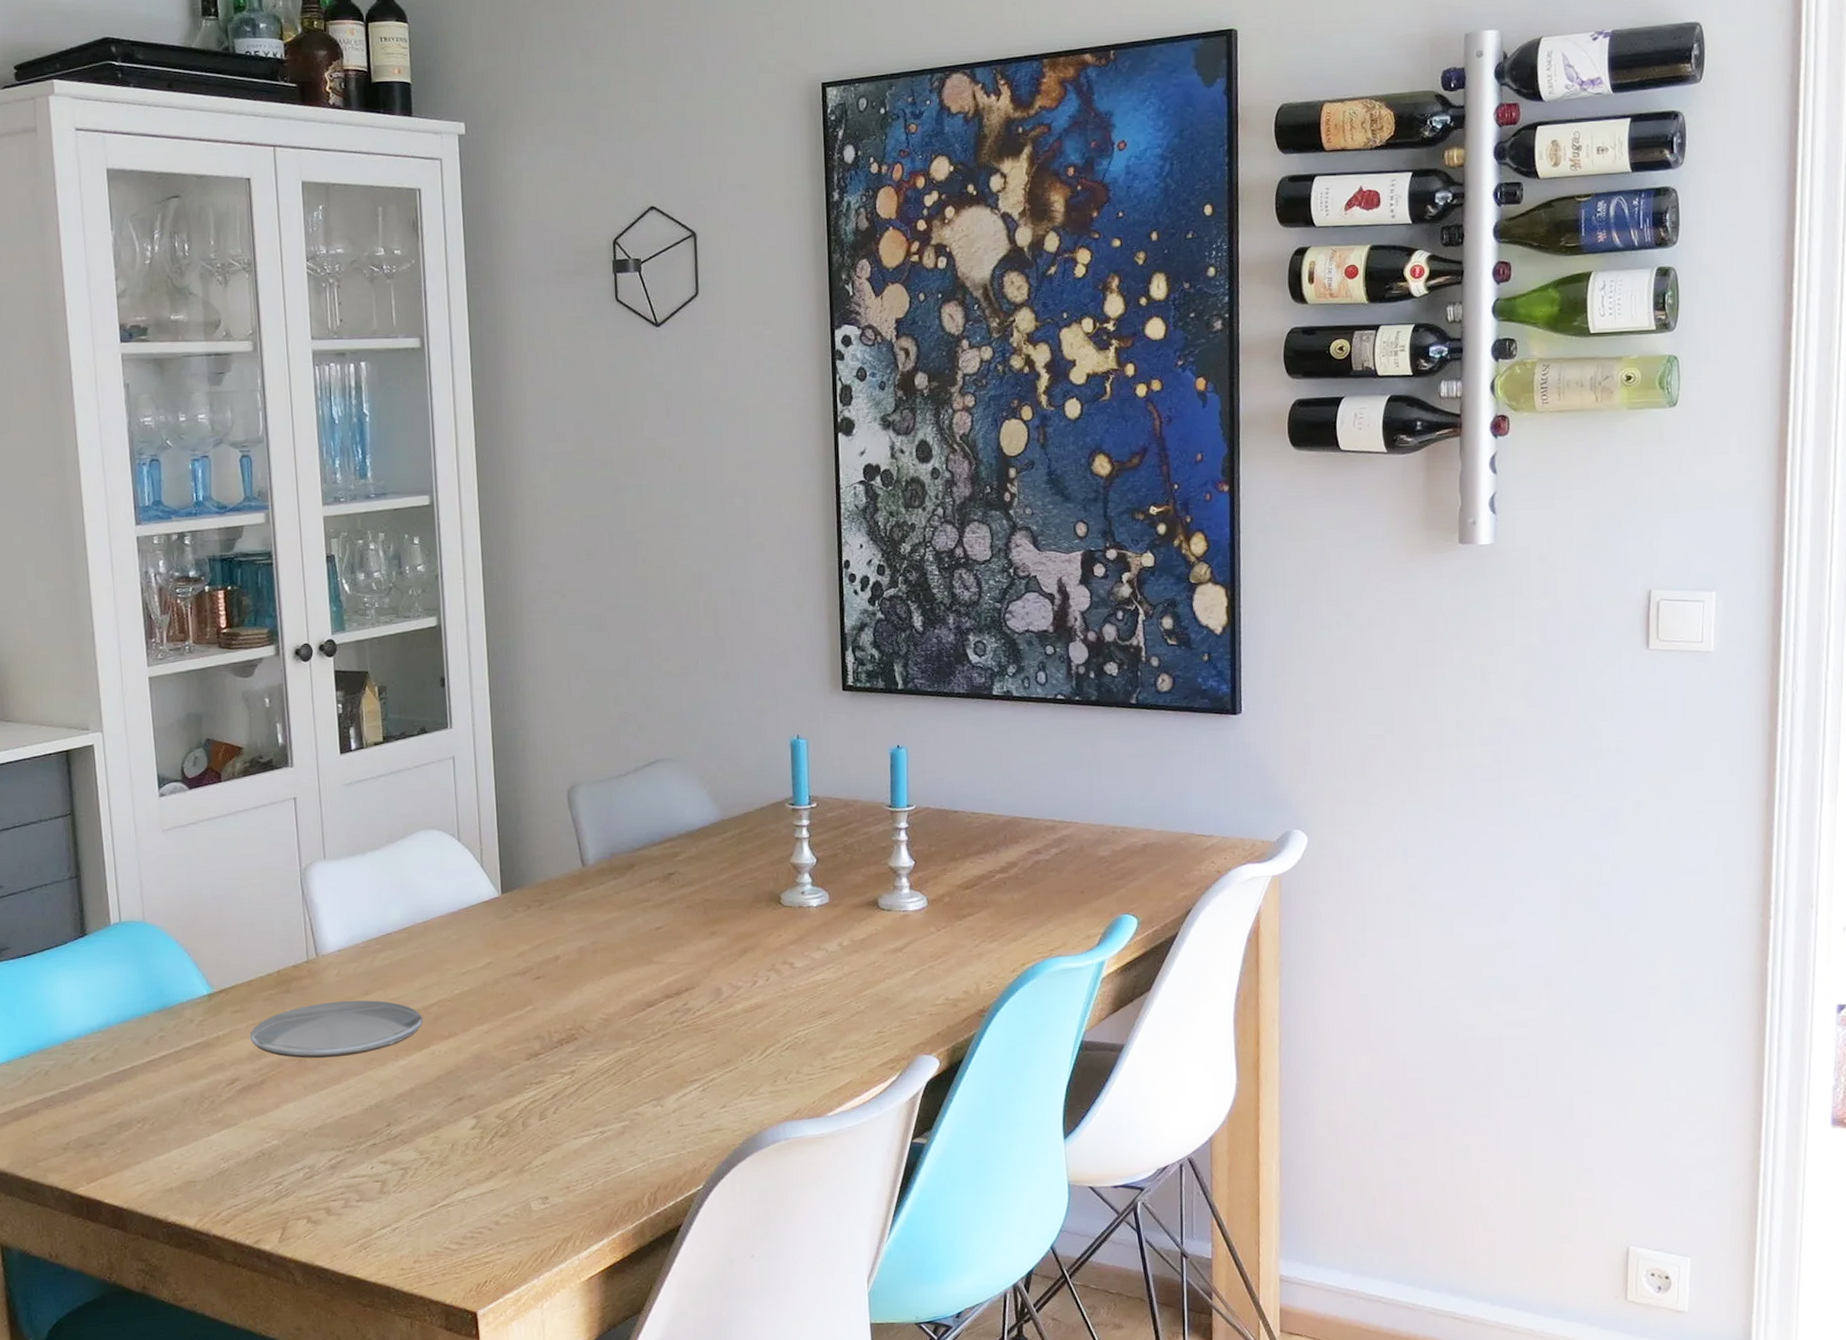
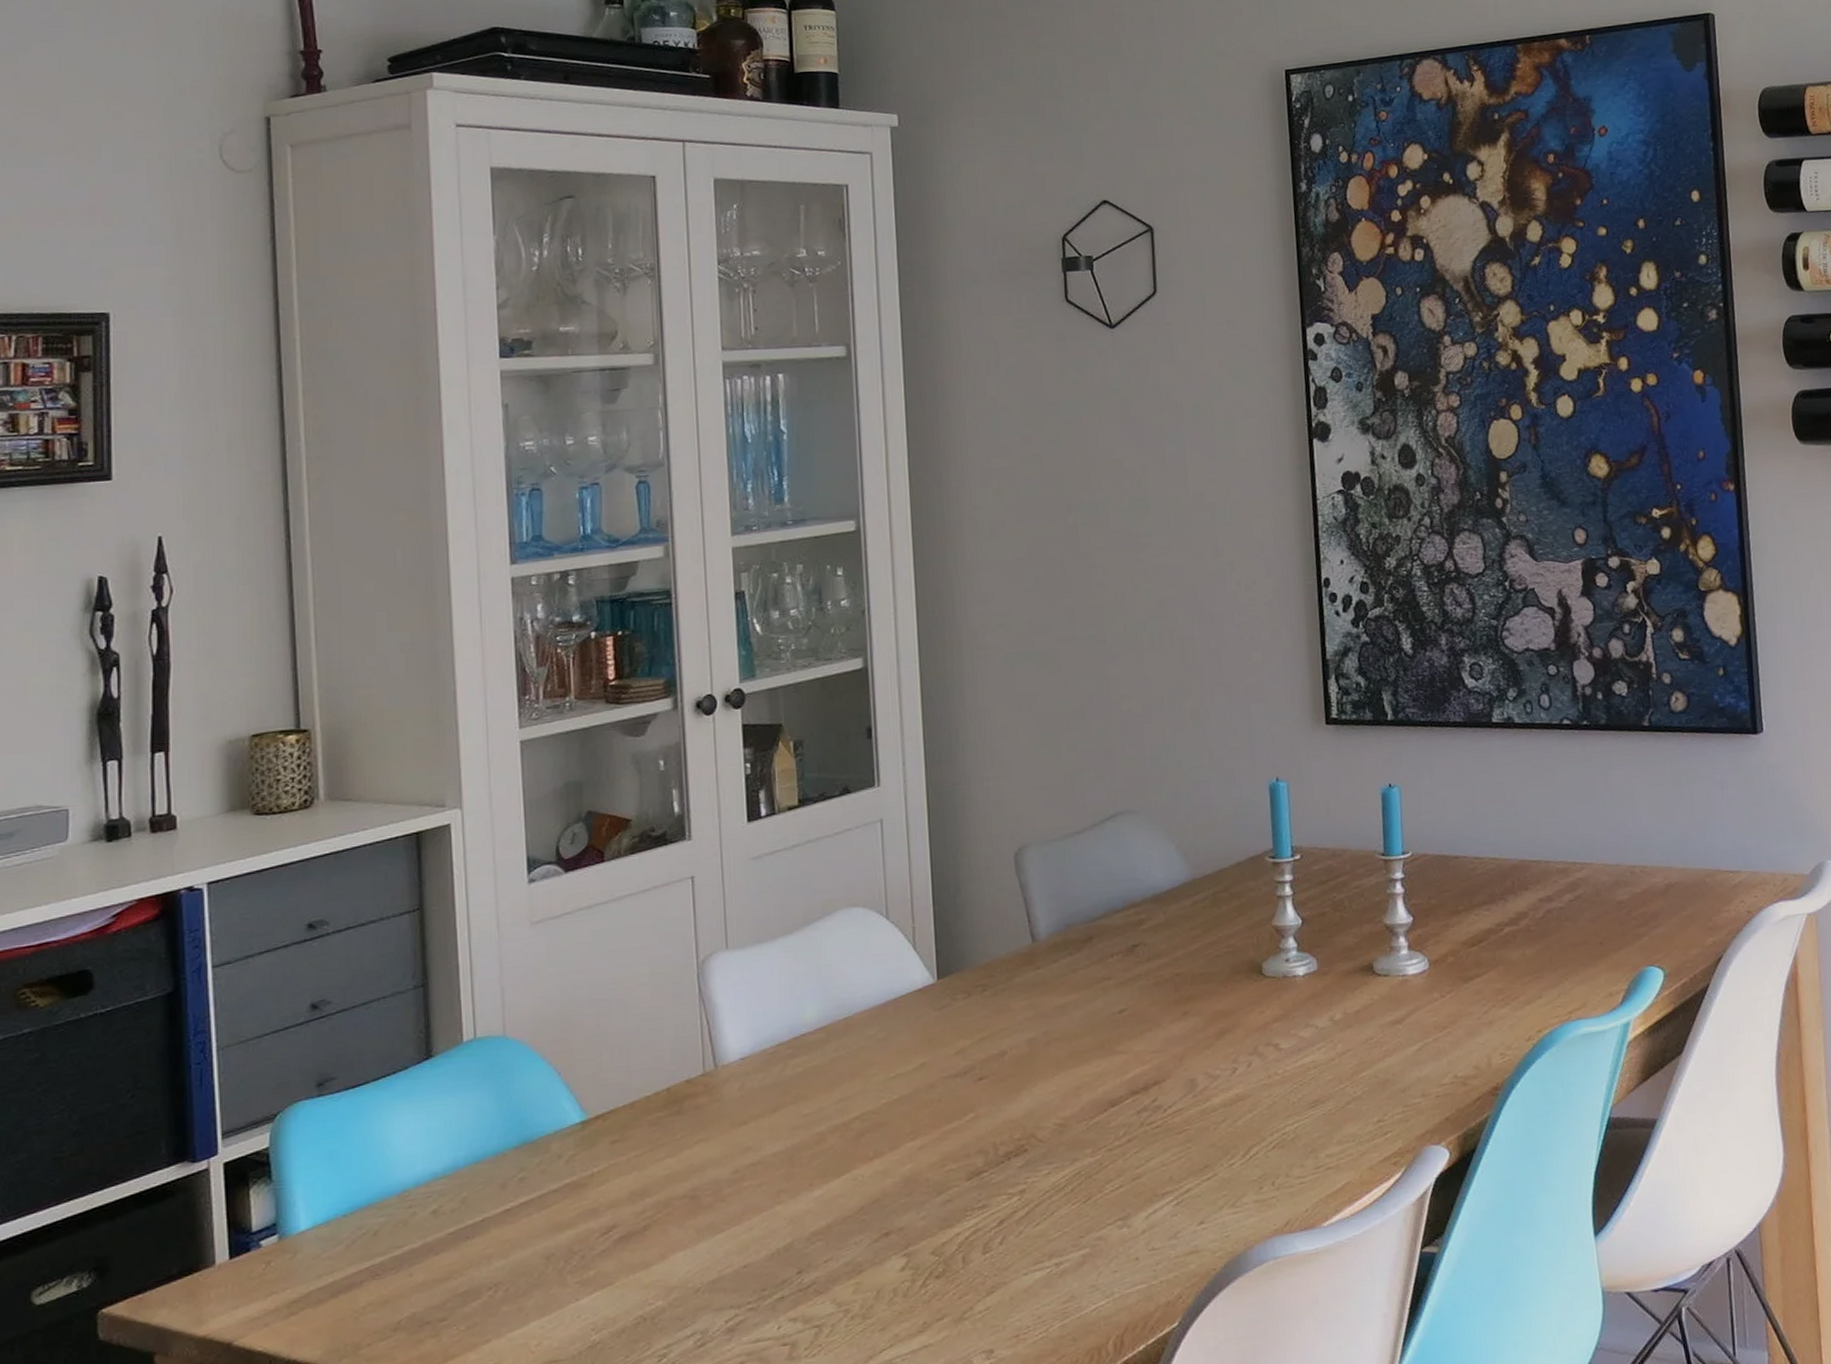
plate: present [250,1000,423,1059] -> none [631,1117,843,1195]

